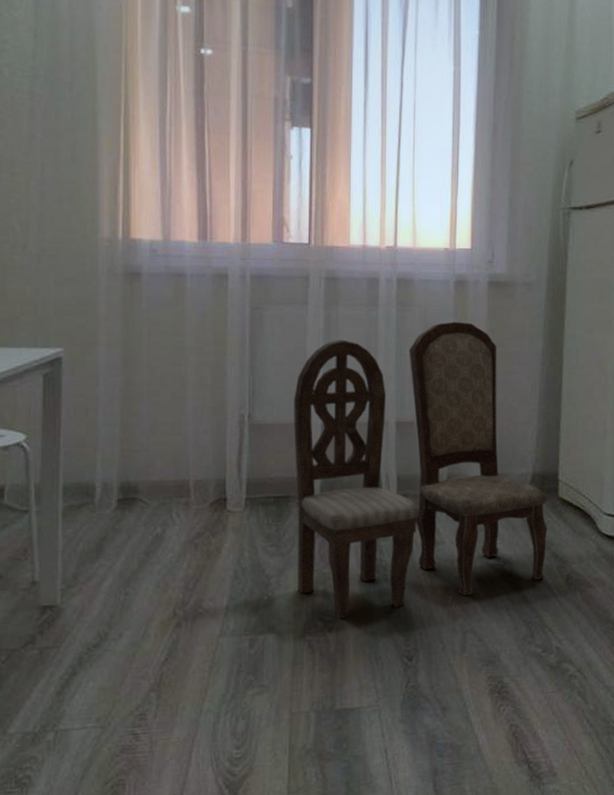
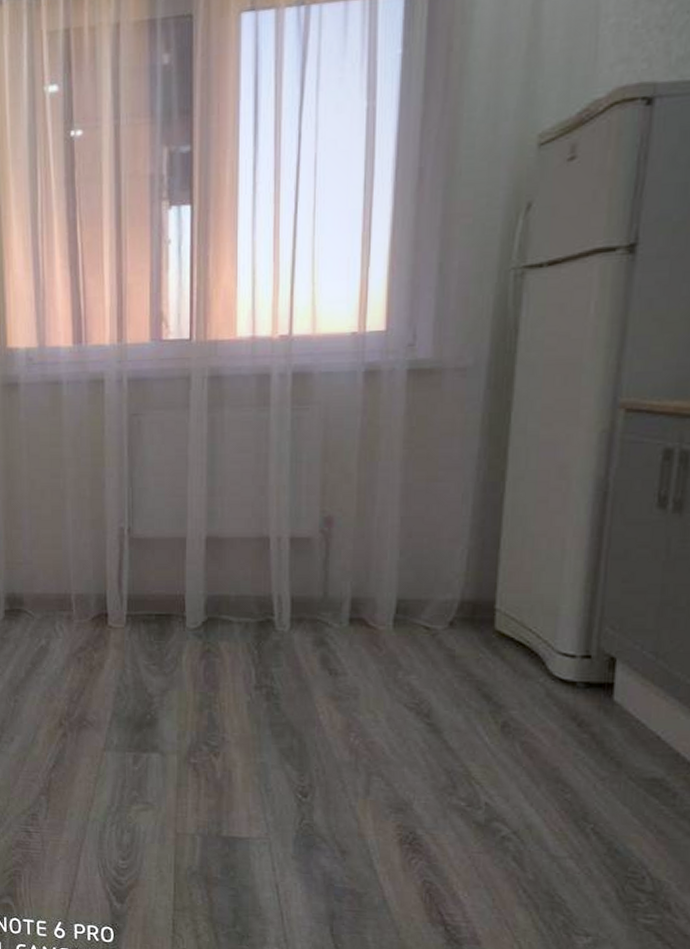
dining chair: present [294,321,548,620] -> none [175,420,481,746]

